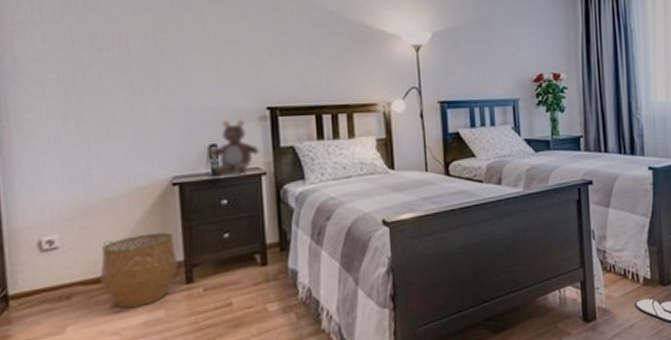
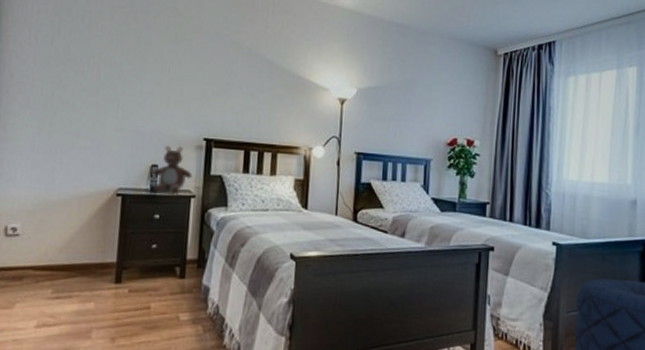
basket: present [100,232,178,309] -> none [47,234,112,297]

